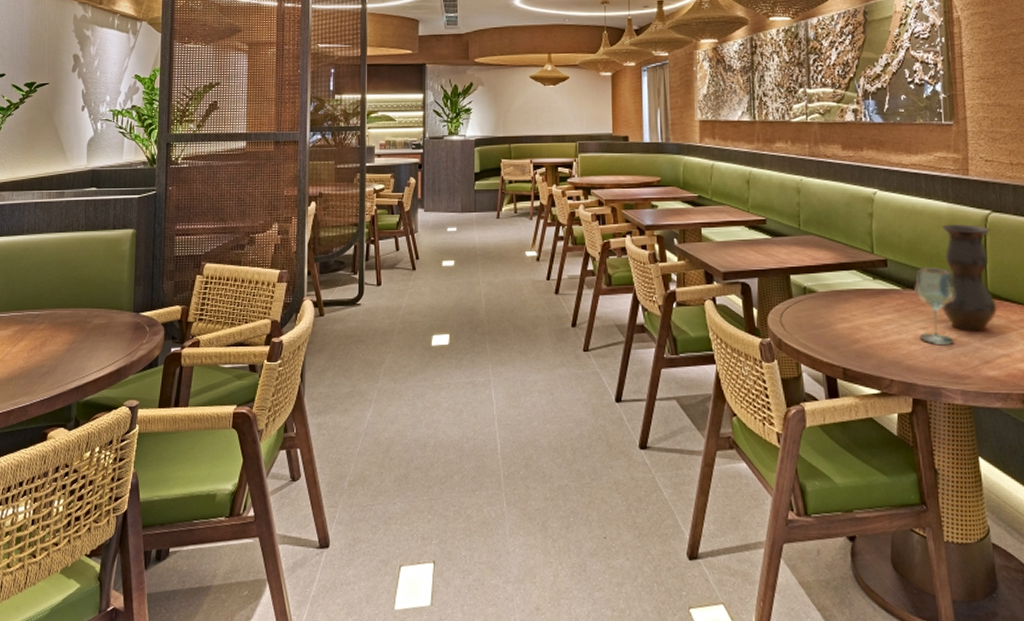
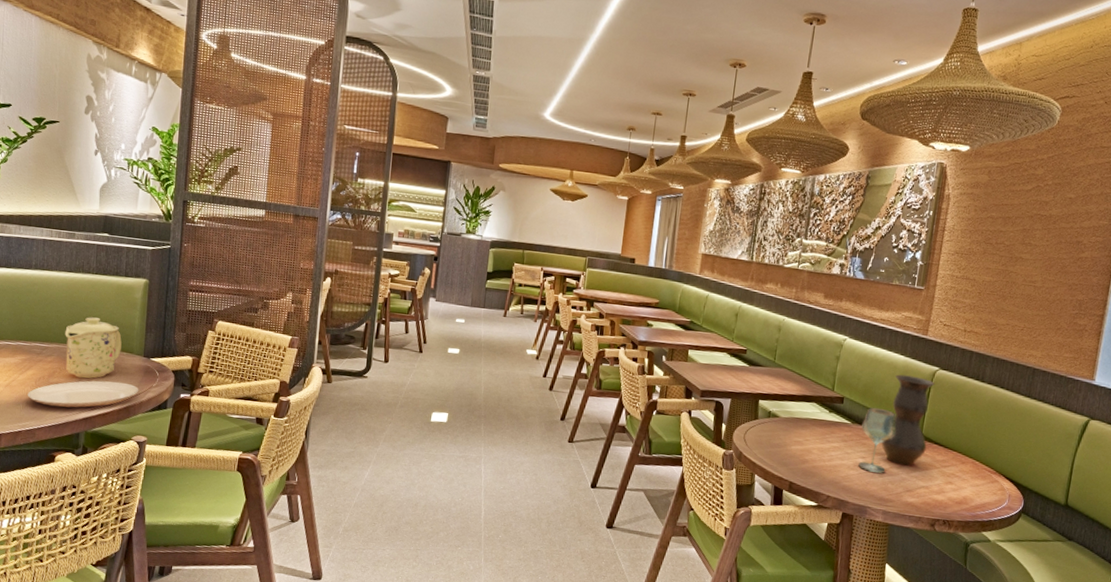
plate: none [20,343,130,378] -> present [27,380,139,408]
mug: none [56,277,111,344] -> present [65,317,122,379]

